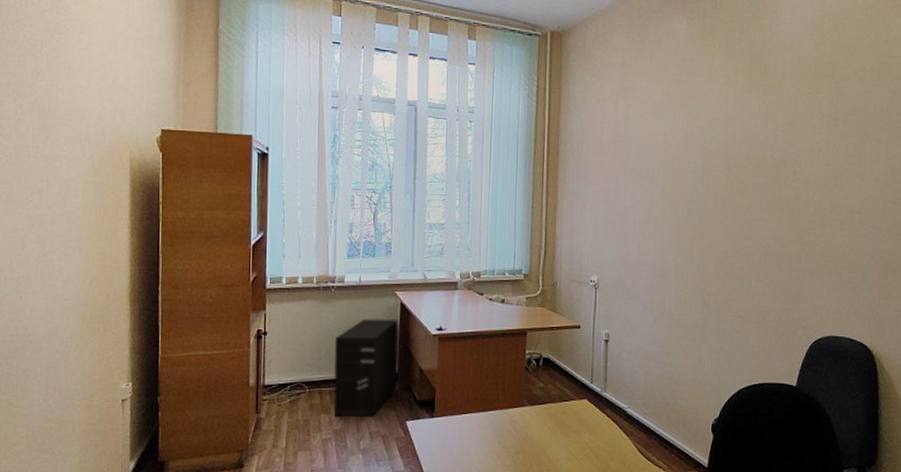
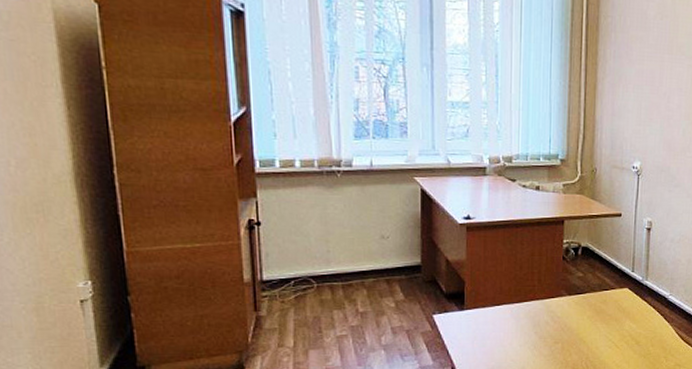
computer tower: present [333,318,398,417] -> none [344,207,421,312]

